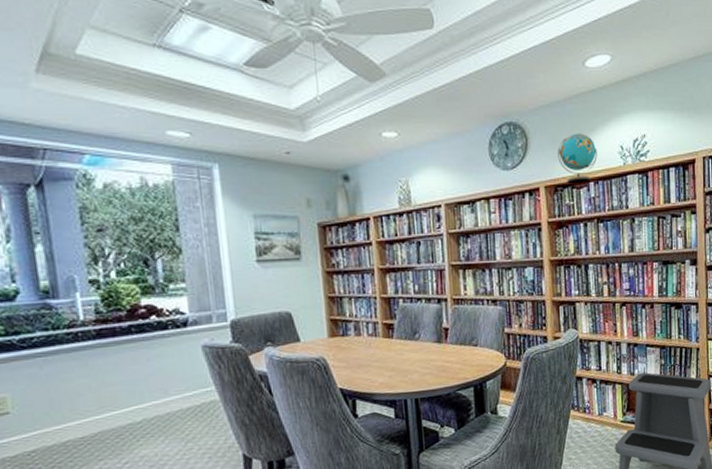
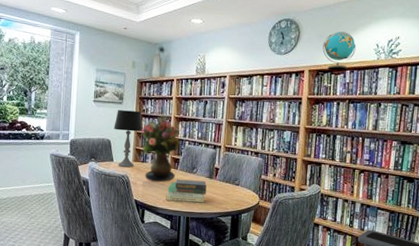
table lamp: none [293,267,336,348] -> present [114,110,143,168]
bouquet: none [333,267,393,361] -> present [140,114,181,183]
books: none [382,347,436,382] -> present [166,179,207,203]

